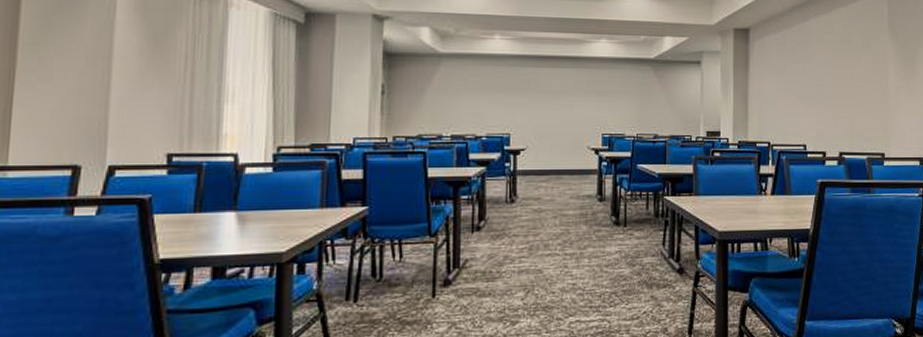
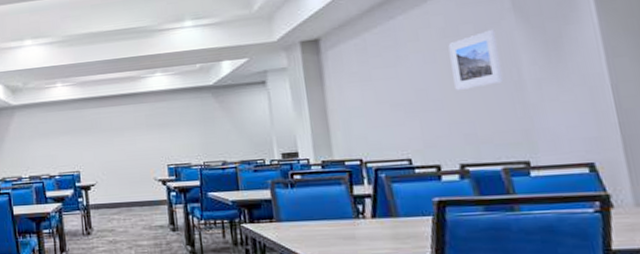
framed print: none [843,42,876,89] -> present [448,29,504,90]

